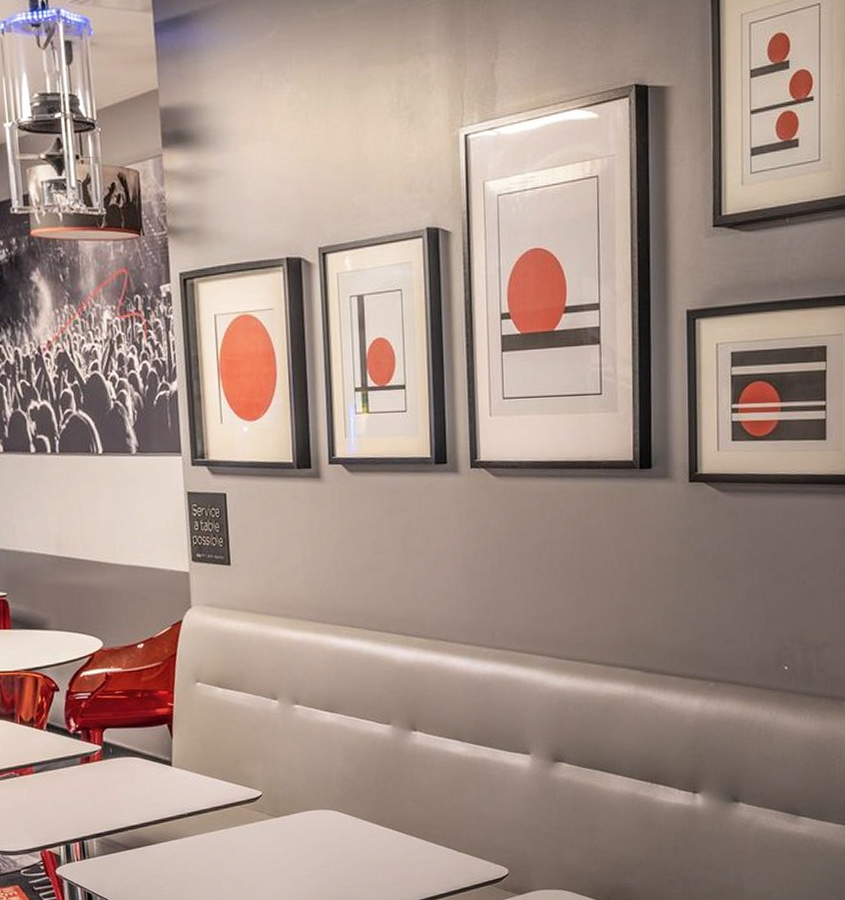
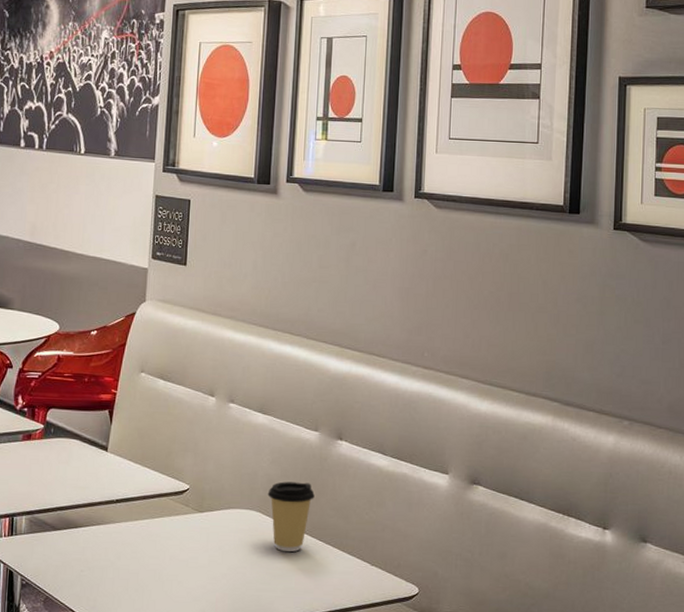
coffee cup: none [344,777,393,848] -> present [267,481,315,552]

